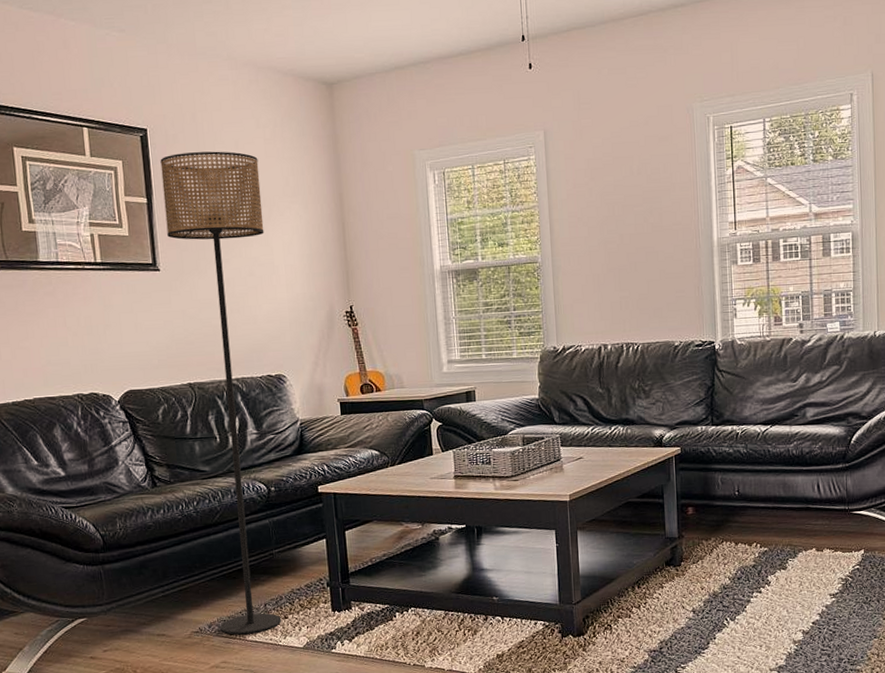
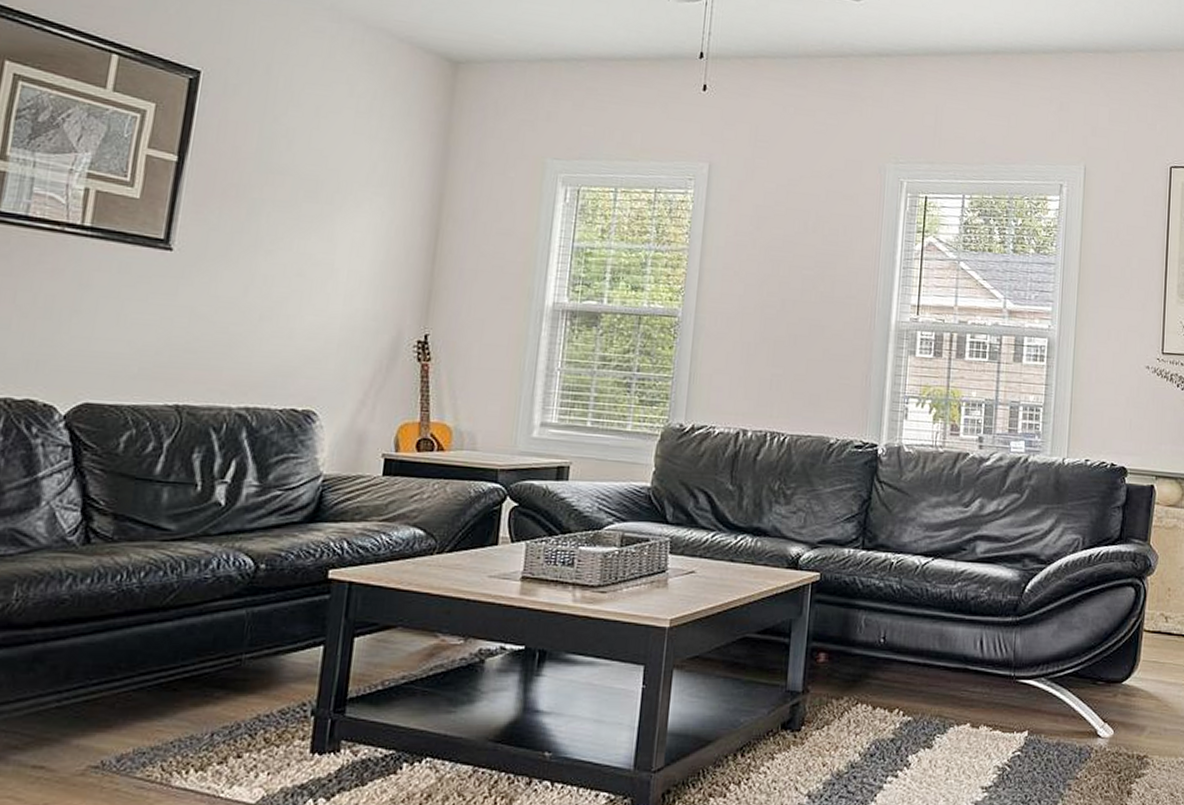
floor lamp: present [160,151,282,635] -> none [134,108,343,777]

